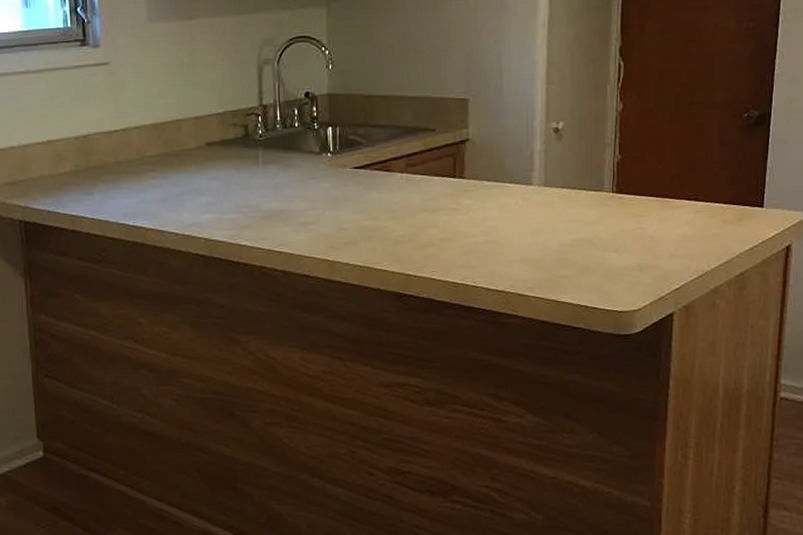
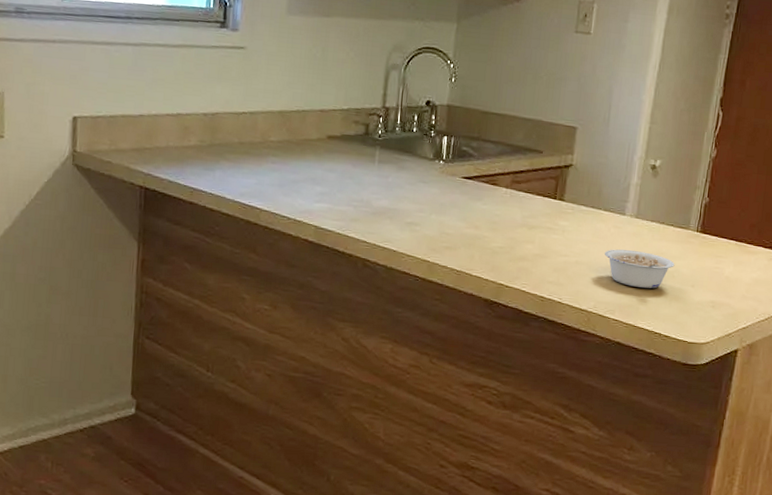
legume: none [516,221,593,260] -> present [605,249,675,289]

